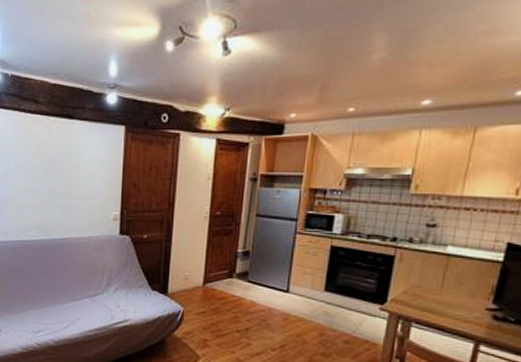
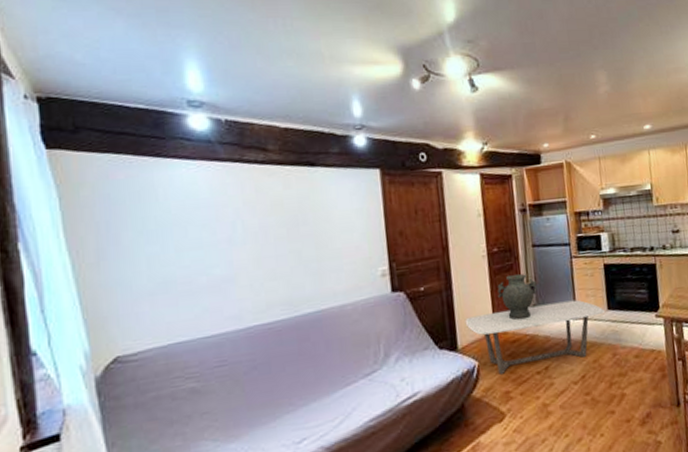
coffee table: none [178,268,322,329] -> present [465,299,606,375]
decorative urn: none [213,238,253,282] -> present [497,274,537,321]

